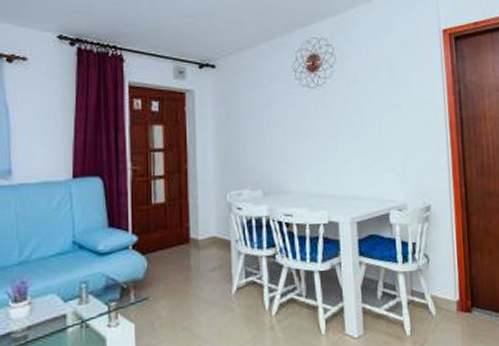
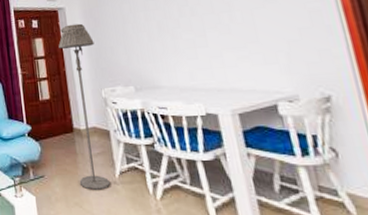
floor lamp: none [182,112,224,311] -> present [58,23,110,190]

